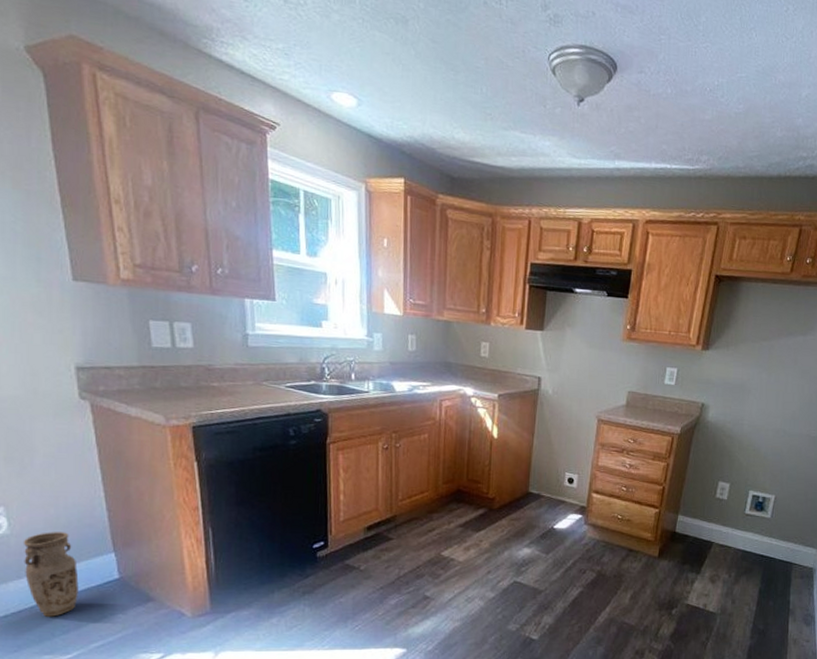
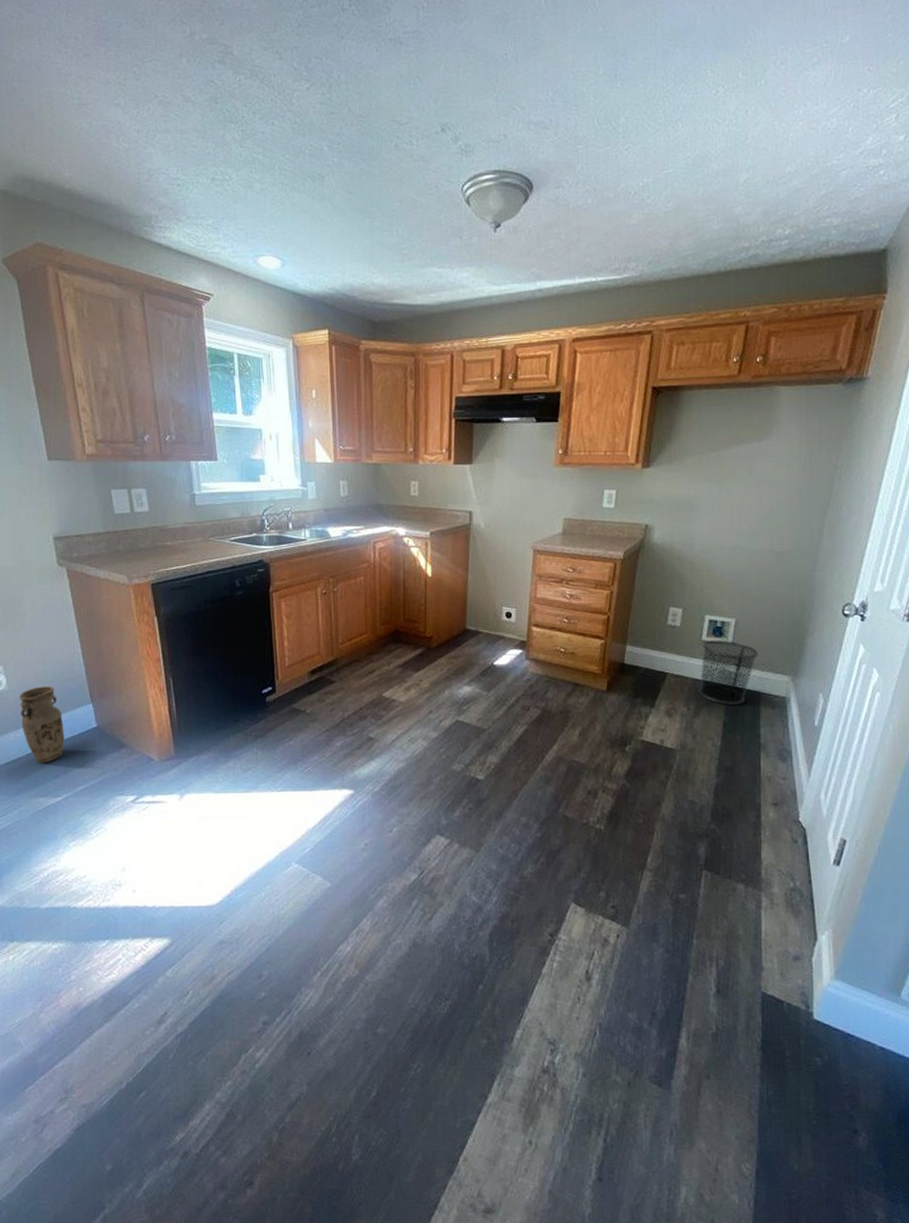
waste bin: none [739,514,793,573] -> present [698,640,759,705]

